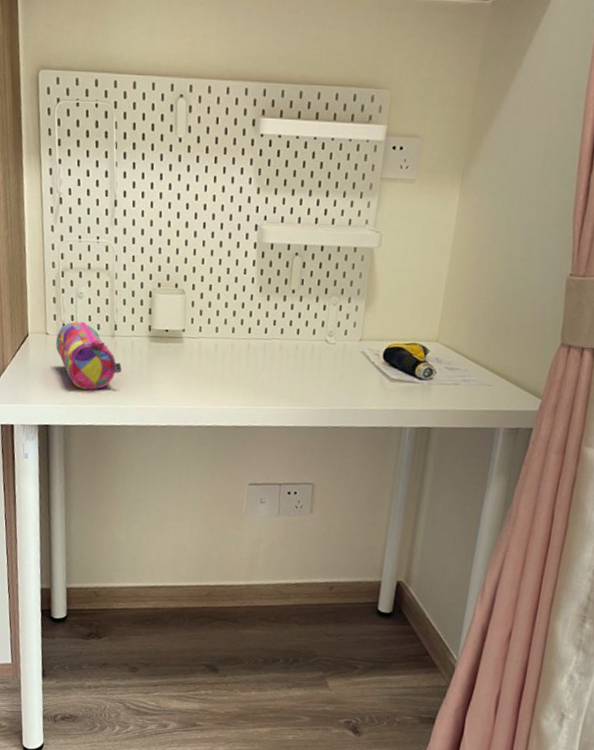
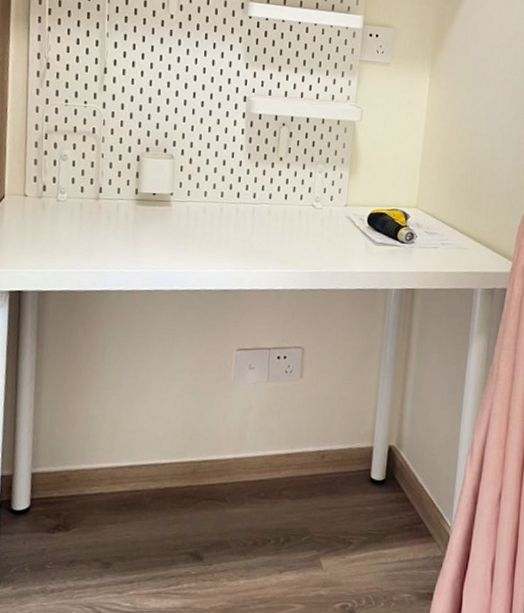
pencil case: present [56,321,122,390] -> none [34,183,106,254]

